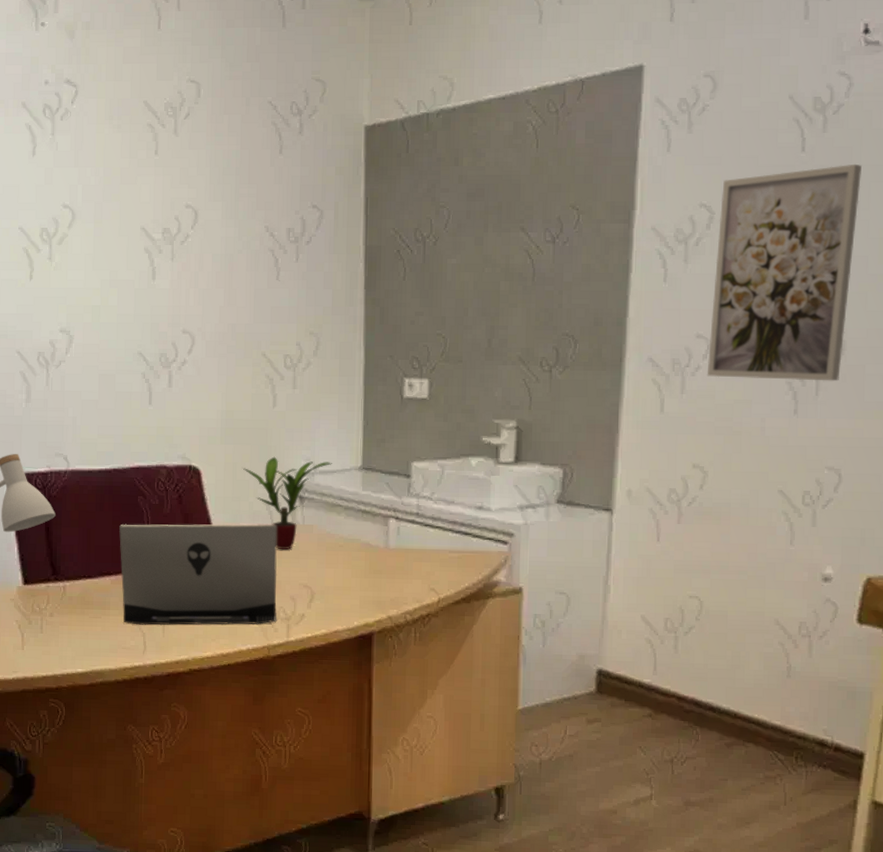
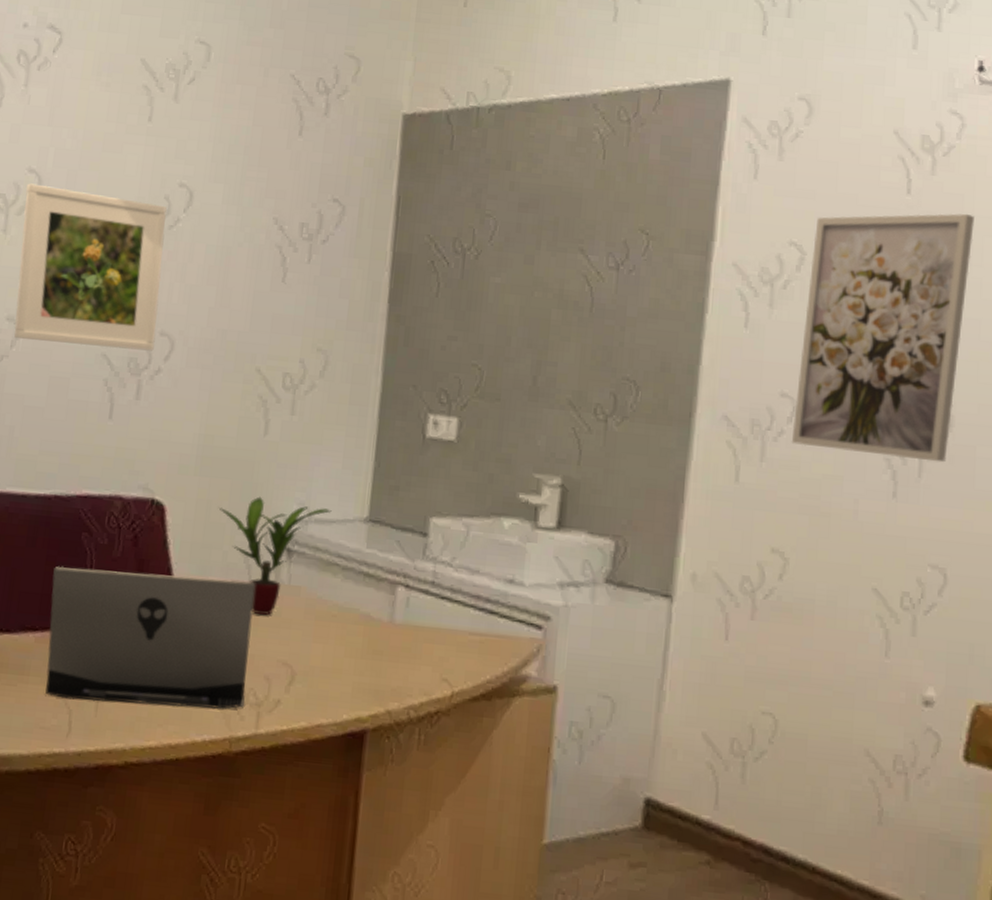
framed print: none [63,217,179,347] -> present [14,183,167,351]

